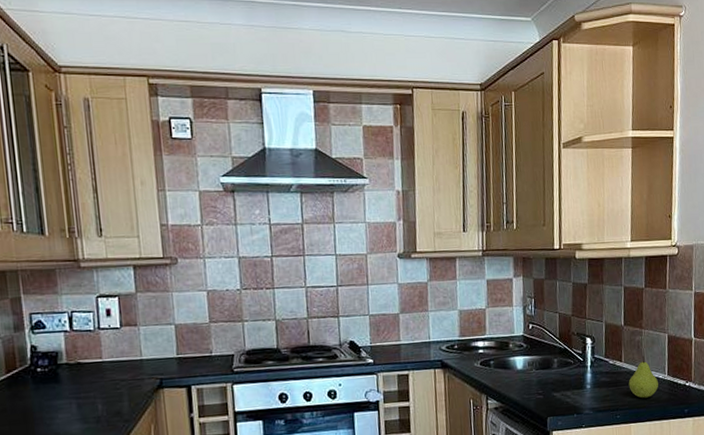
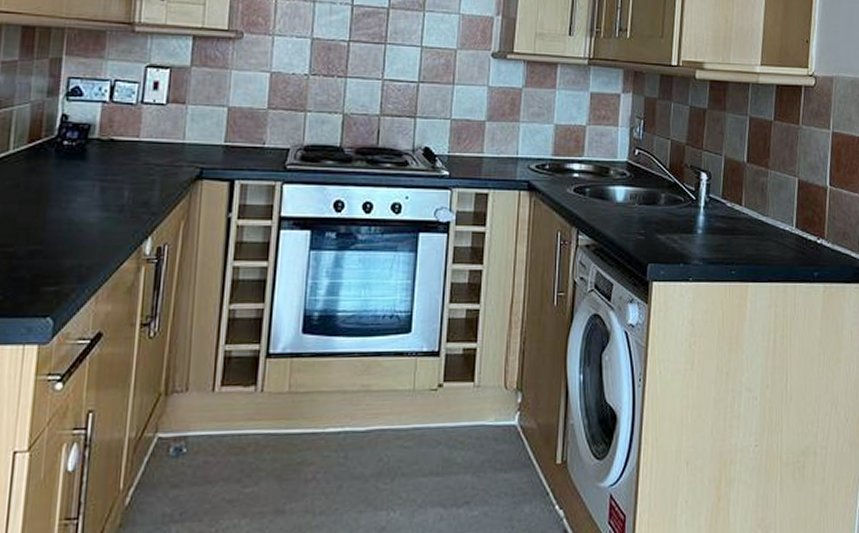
fruit: present [628,355,659,398] -> none [748,201,785,253]

